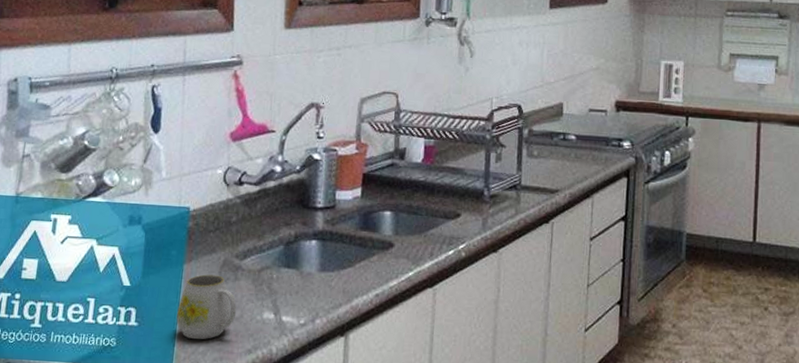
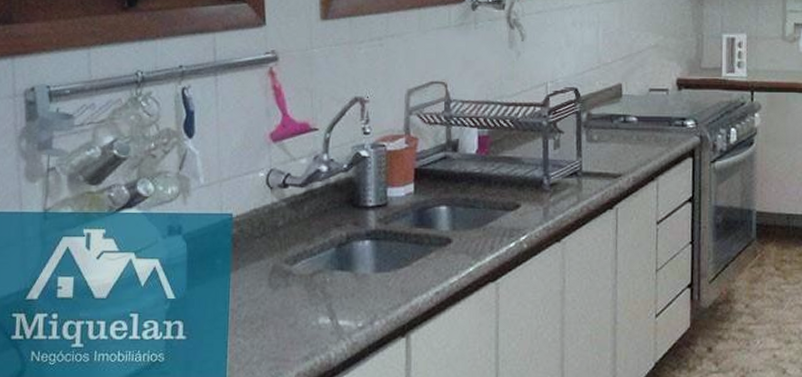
mug: present [176,274,237,340] -> none [227,282,290,350]

